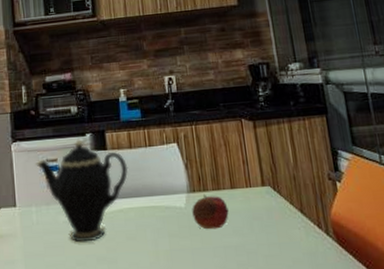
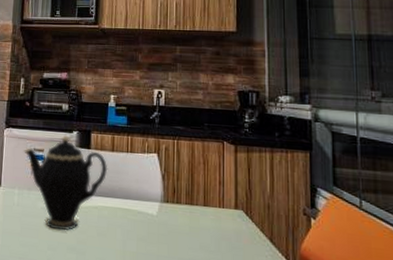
fruit: present [192,194,229,230] -> none [163,206,198,242]

